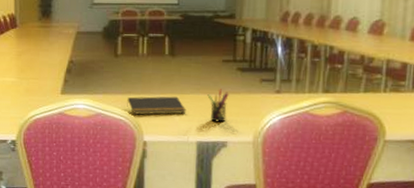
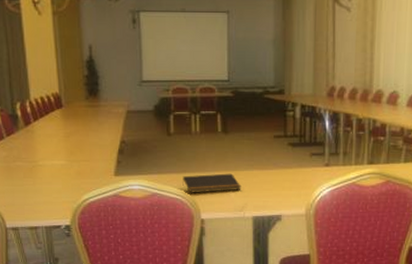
pen holder: present [207,89,229,123] -> none [261,164,281,197]

